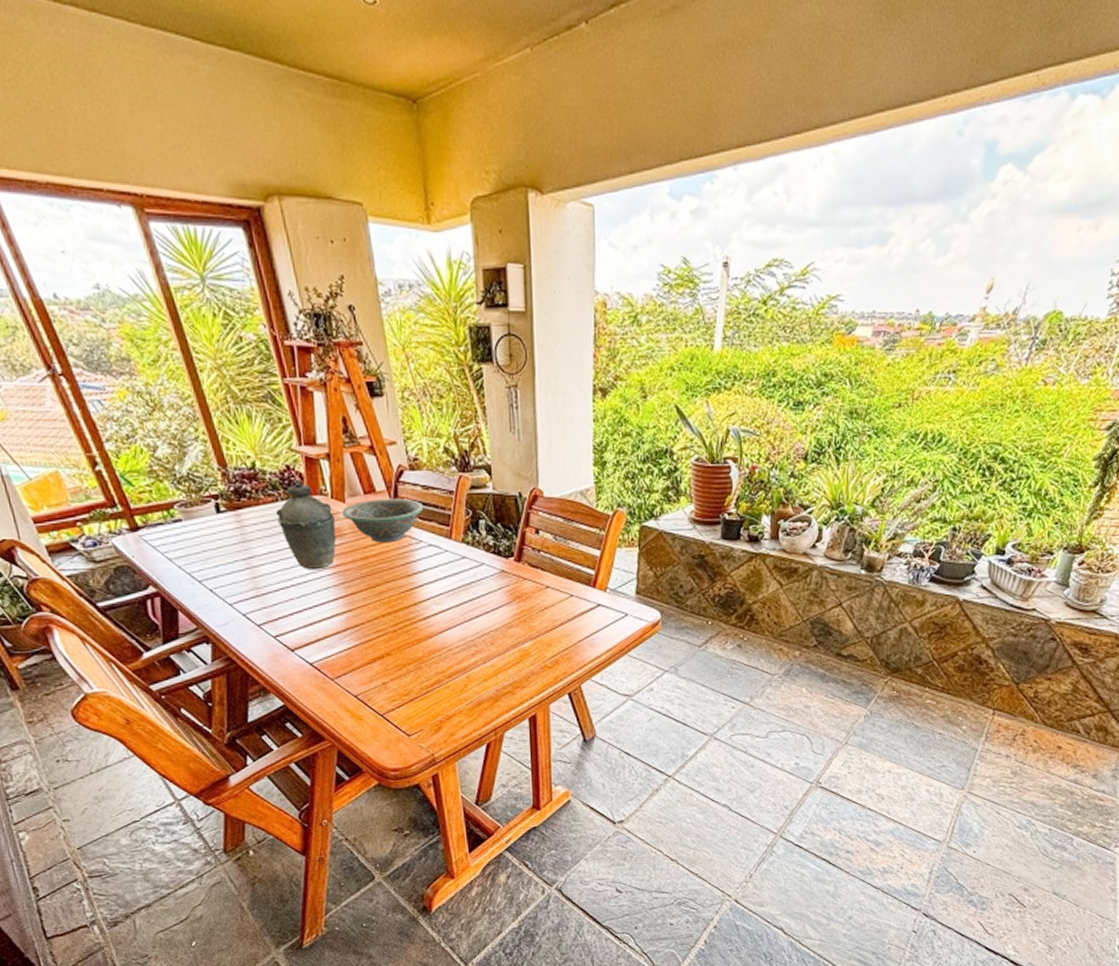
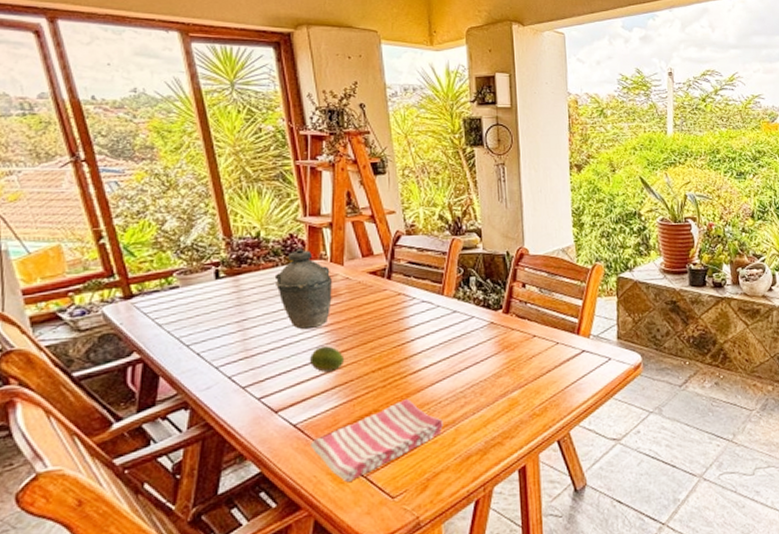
fruit: none [318,588,354,614] -> present [309,346,345,372]
dish towel: none [328,644,455,719] -> present [311,398,443,482]
decorative bowl: present [341,498,424,543] -> none [339,260,418,302]

